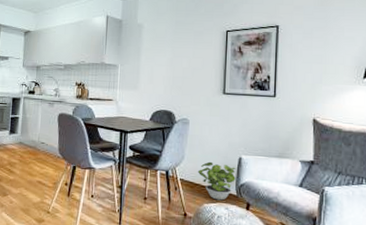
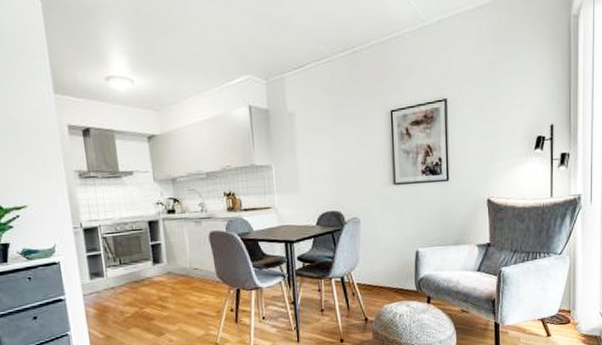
potted plant: present [197,161,236,201] -> none [374,260,414,299]

